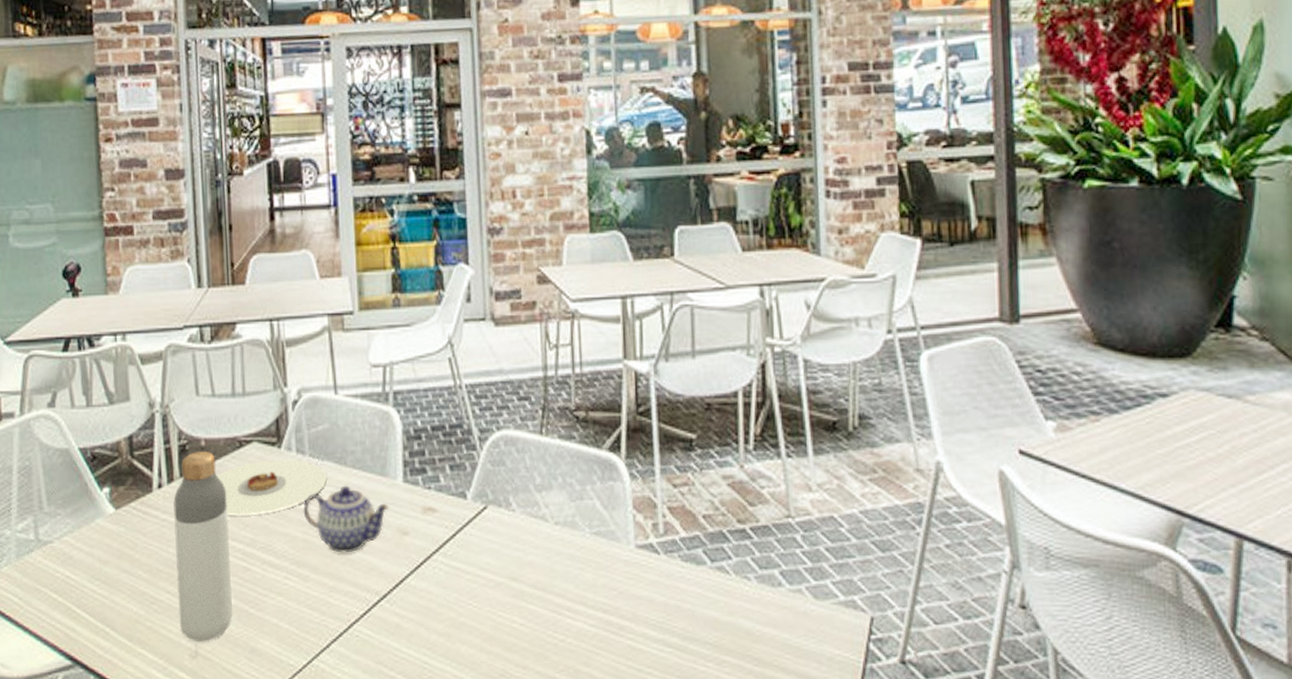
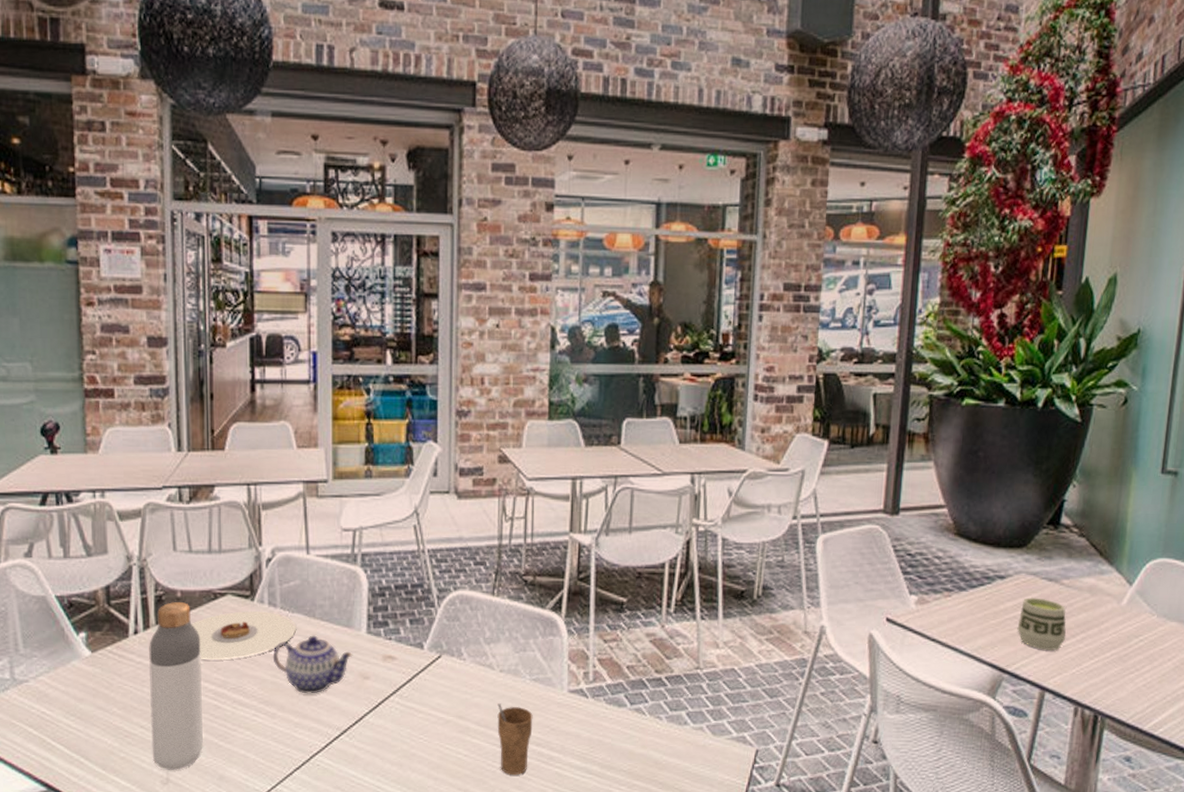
cup: none [555,562,597,649] -> present [497,703,533,775]
cup: none [1193,419,1262,488] -> present [1017,597,1067,651]

